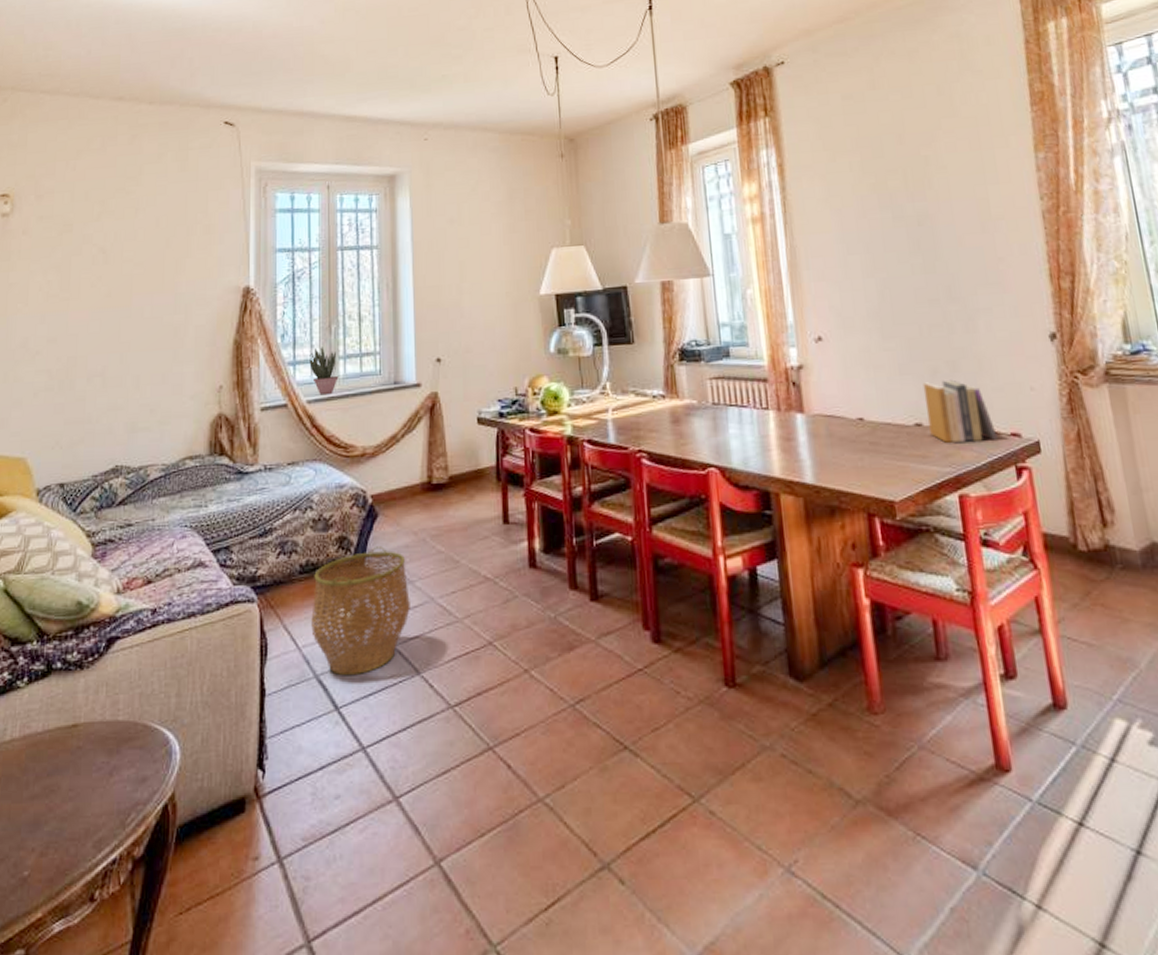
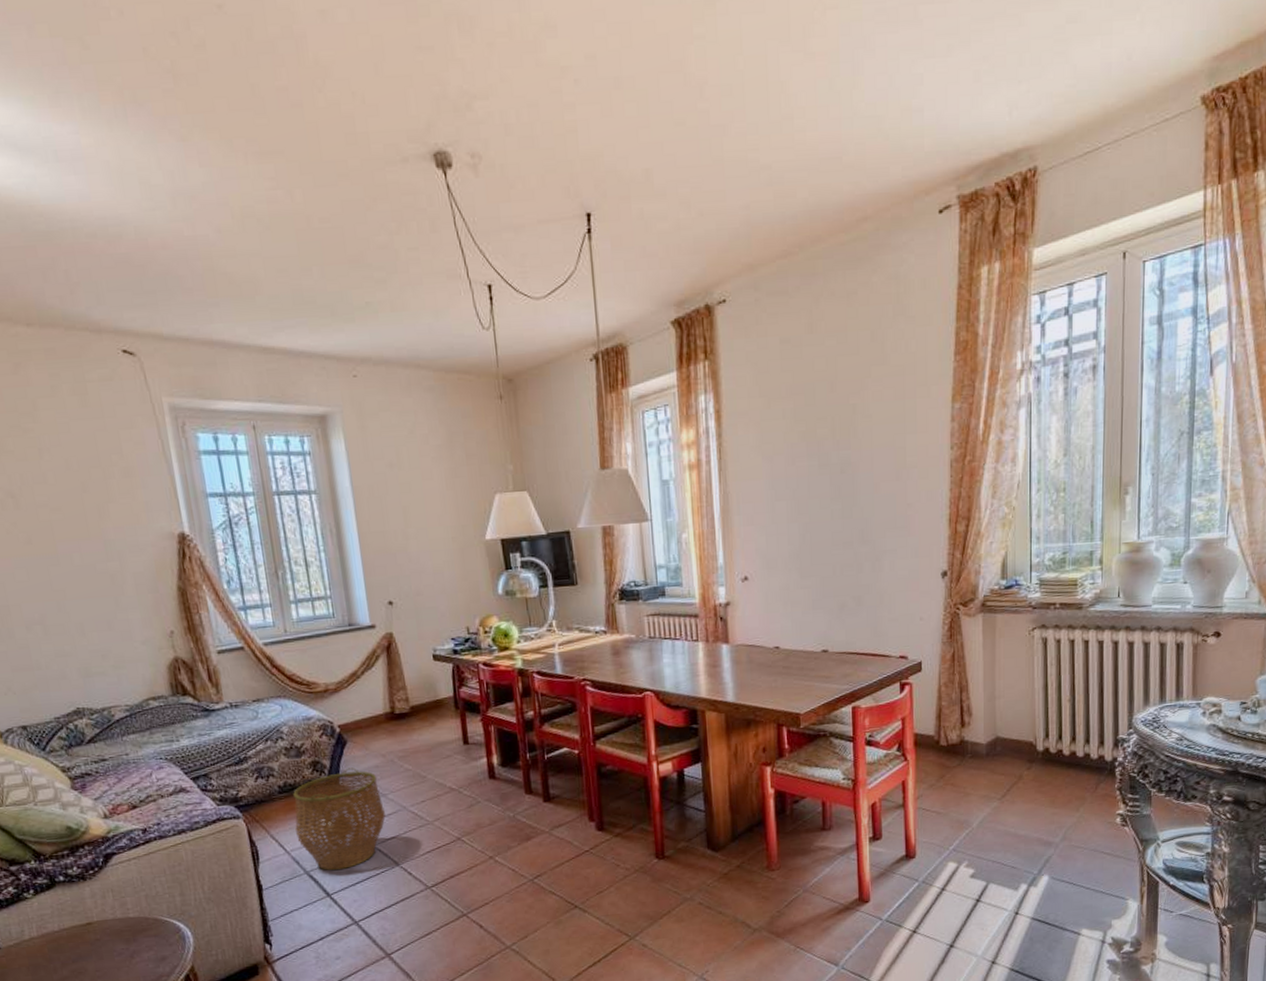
potted plant: present [309,347,339,396] -> none [258,592,293,638]
books: present [922,379,998,443] -> none [831,612,889,665]

